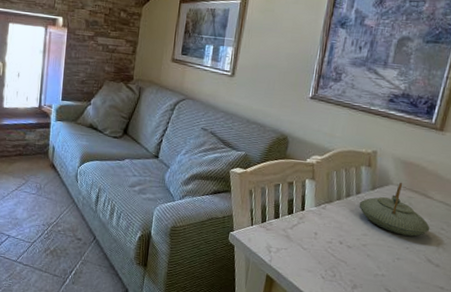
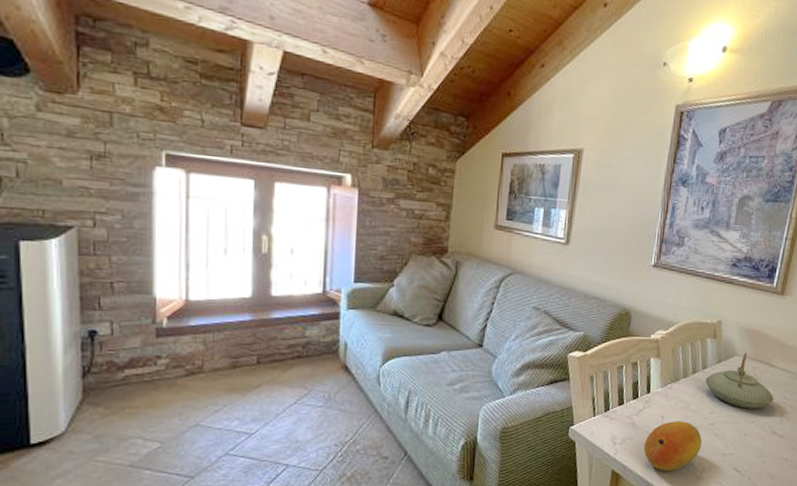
fruit: none [296,238,354,283] -> present [643,421,702,471]

